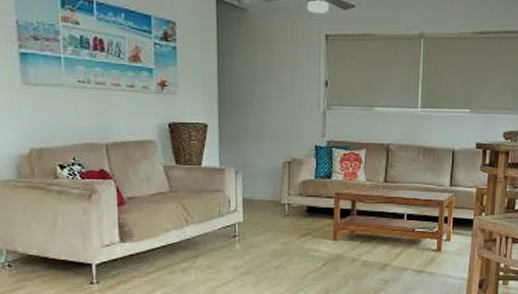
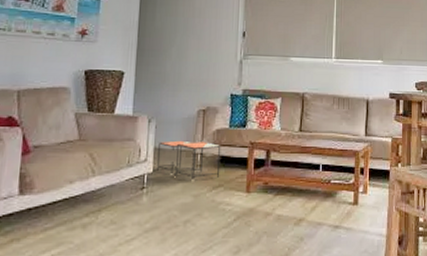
side table: none [247,191,308,228] -> present [157,140,221,179]

